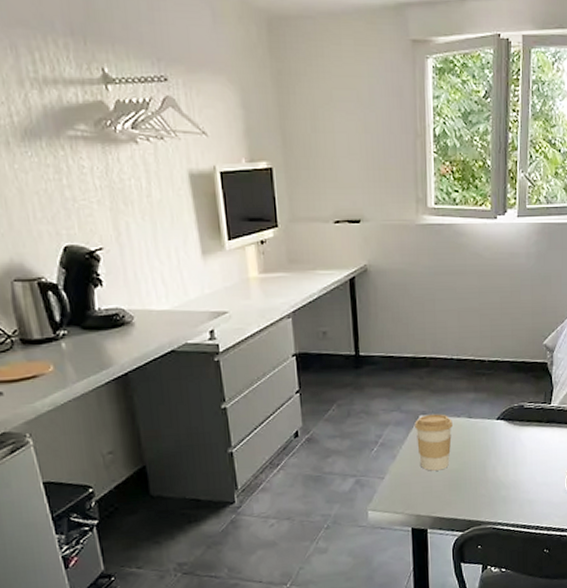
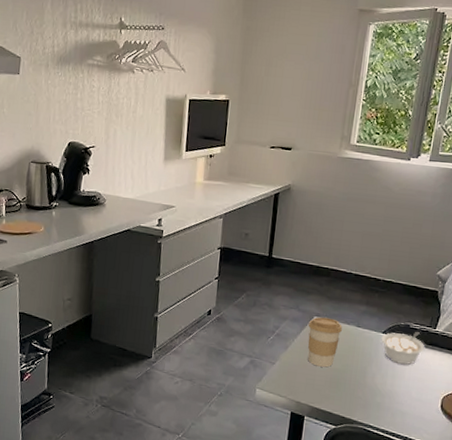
legume: none [496,411,543,449] -> present [381,332,425,365]

